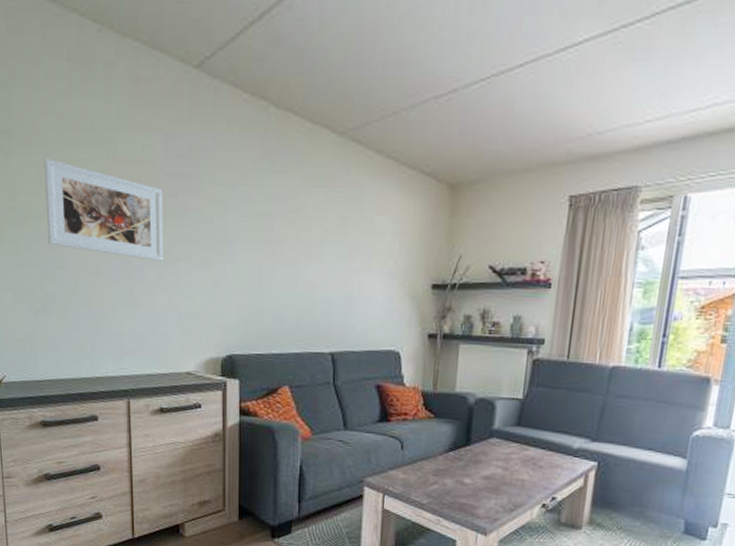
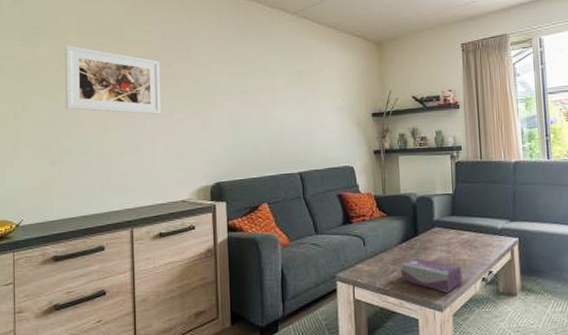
tissue box: none [442,470,519,516] -> present [401,257,463,293]

